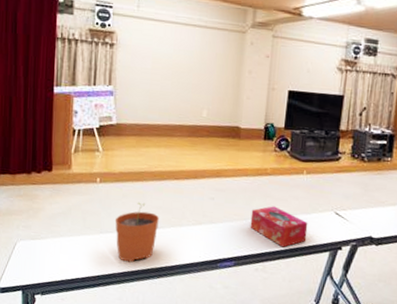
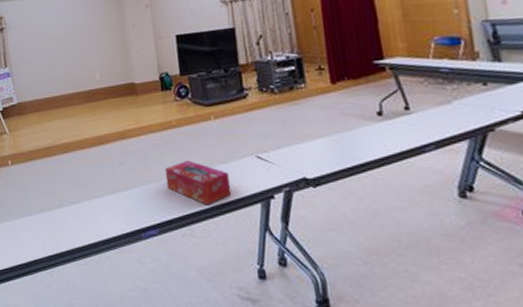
plant pot: present [114,202,159,263] -> none [31,178,75,245]

